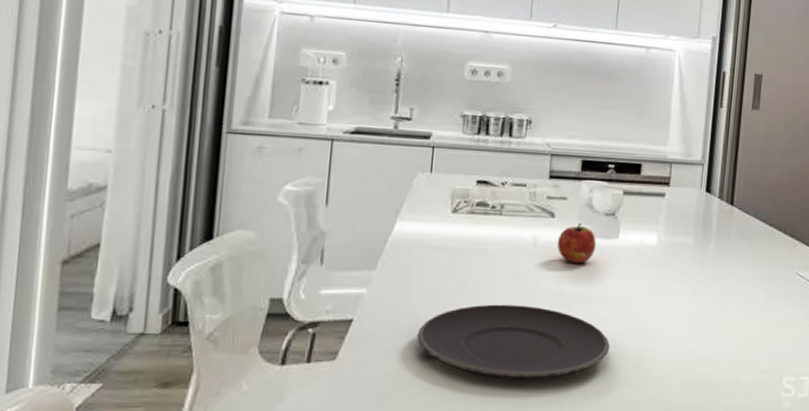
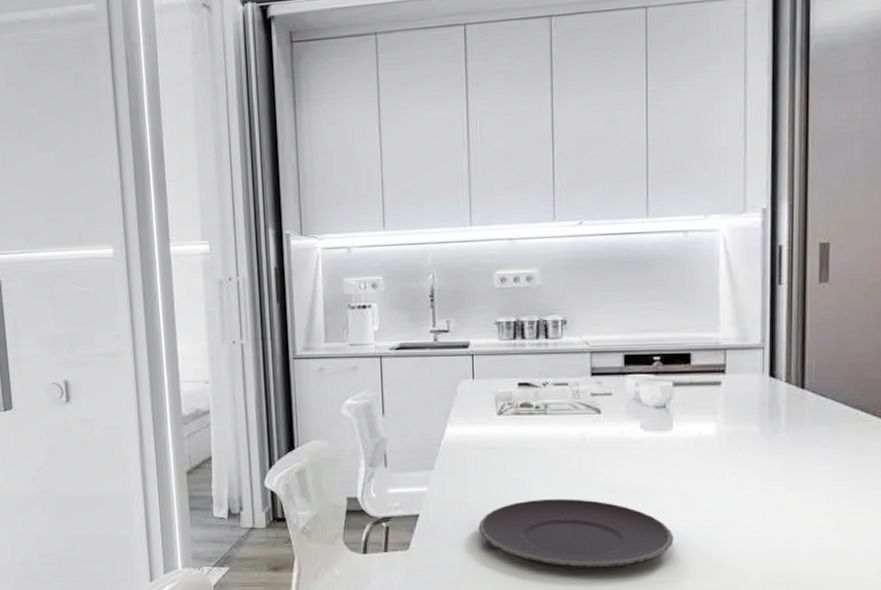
apple: present [557,222,596,264] -> none [606,417,648,457]

